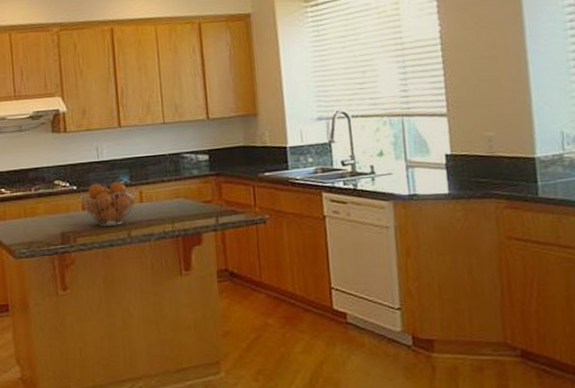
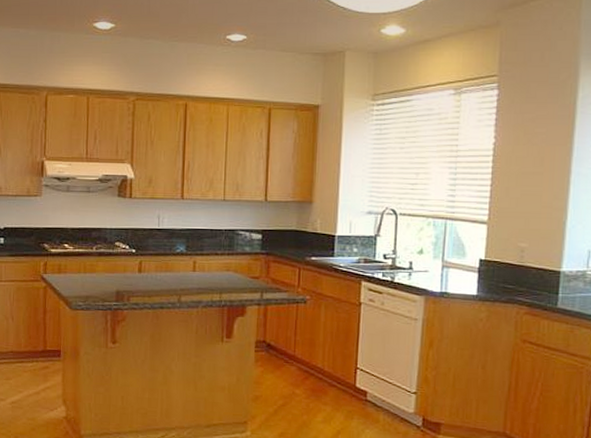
fruit basket: present [80,181,137,226] -> none [138,249,191,290]

